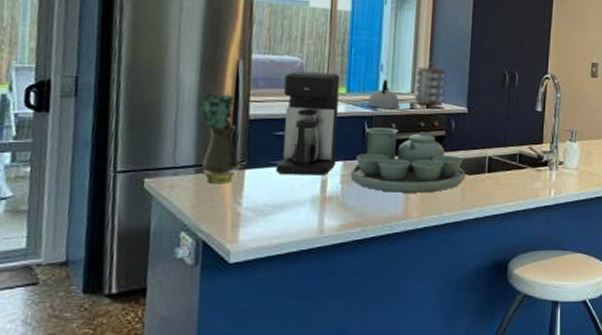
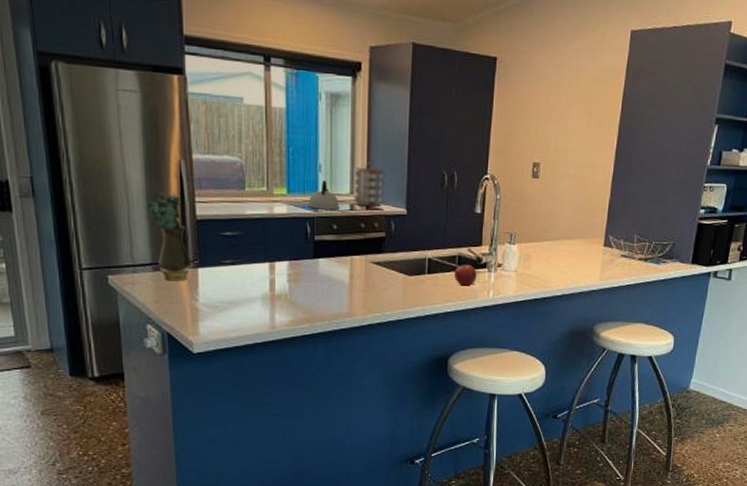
coffee maker: present [275,71,340,176] -> none [226,172,282,275]
tea set: present [350,127,465,193] -> none [296,228,406,292]
fruit: none [514,162,538,185] -> present [453,264,477,286]

